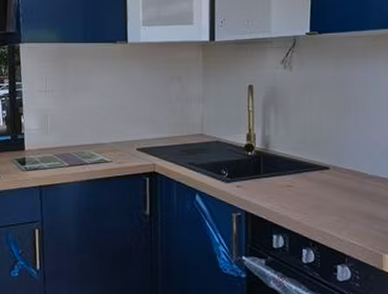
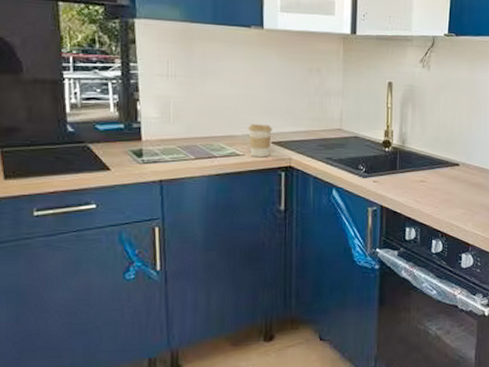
coffee cup: none [114,132,137,164] -> present [247,124,272,157]

